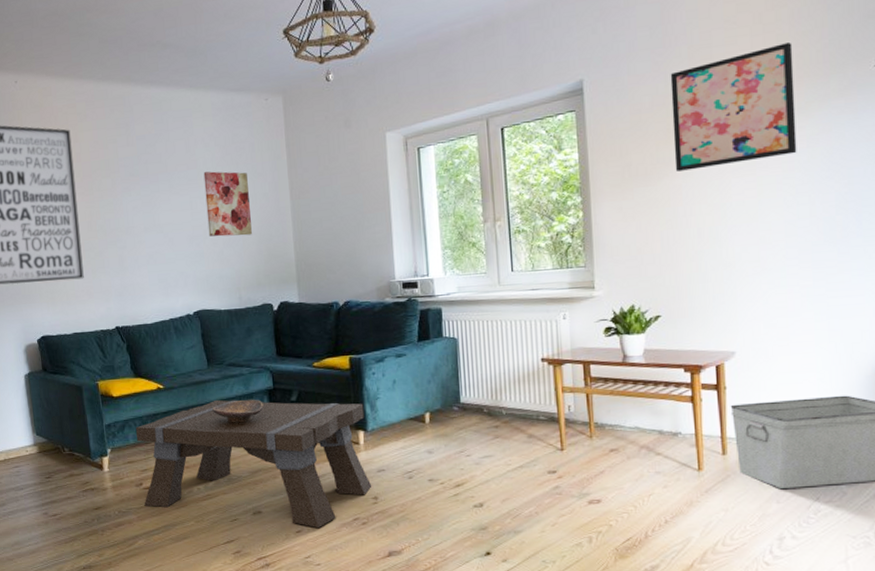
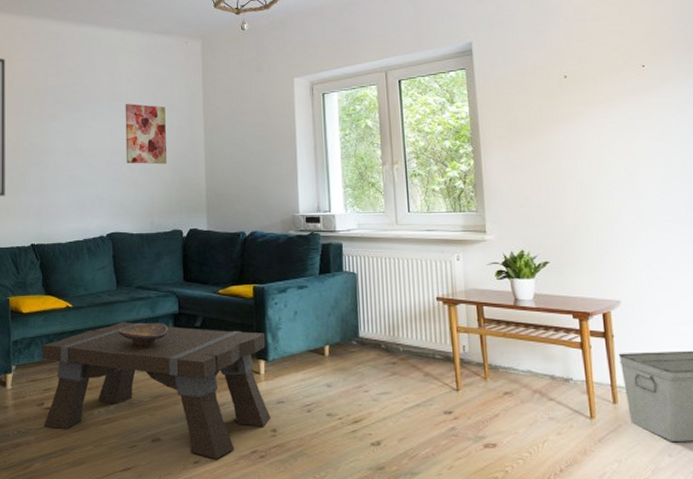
wall art: present [670,43,797,171] -> none [549,21,667,128]

